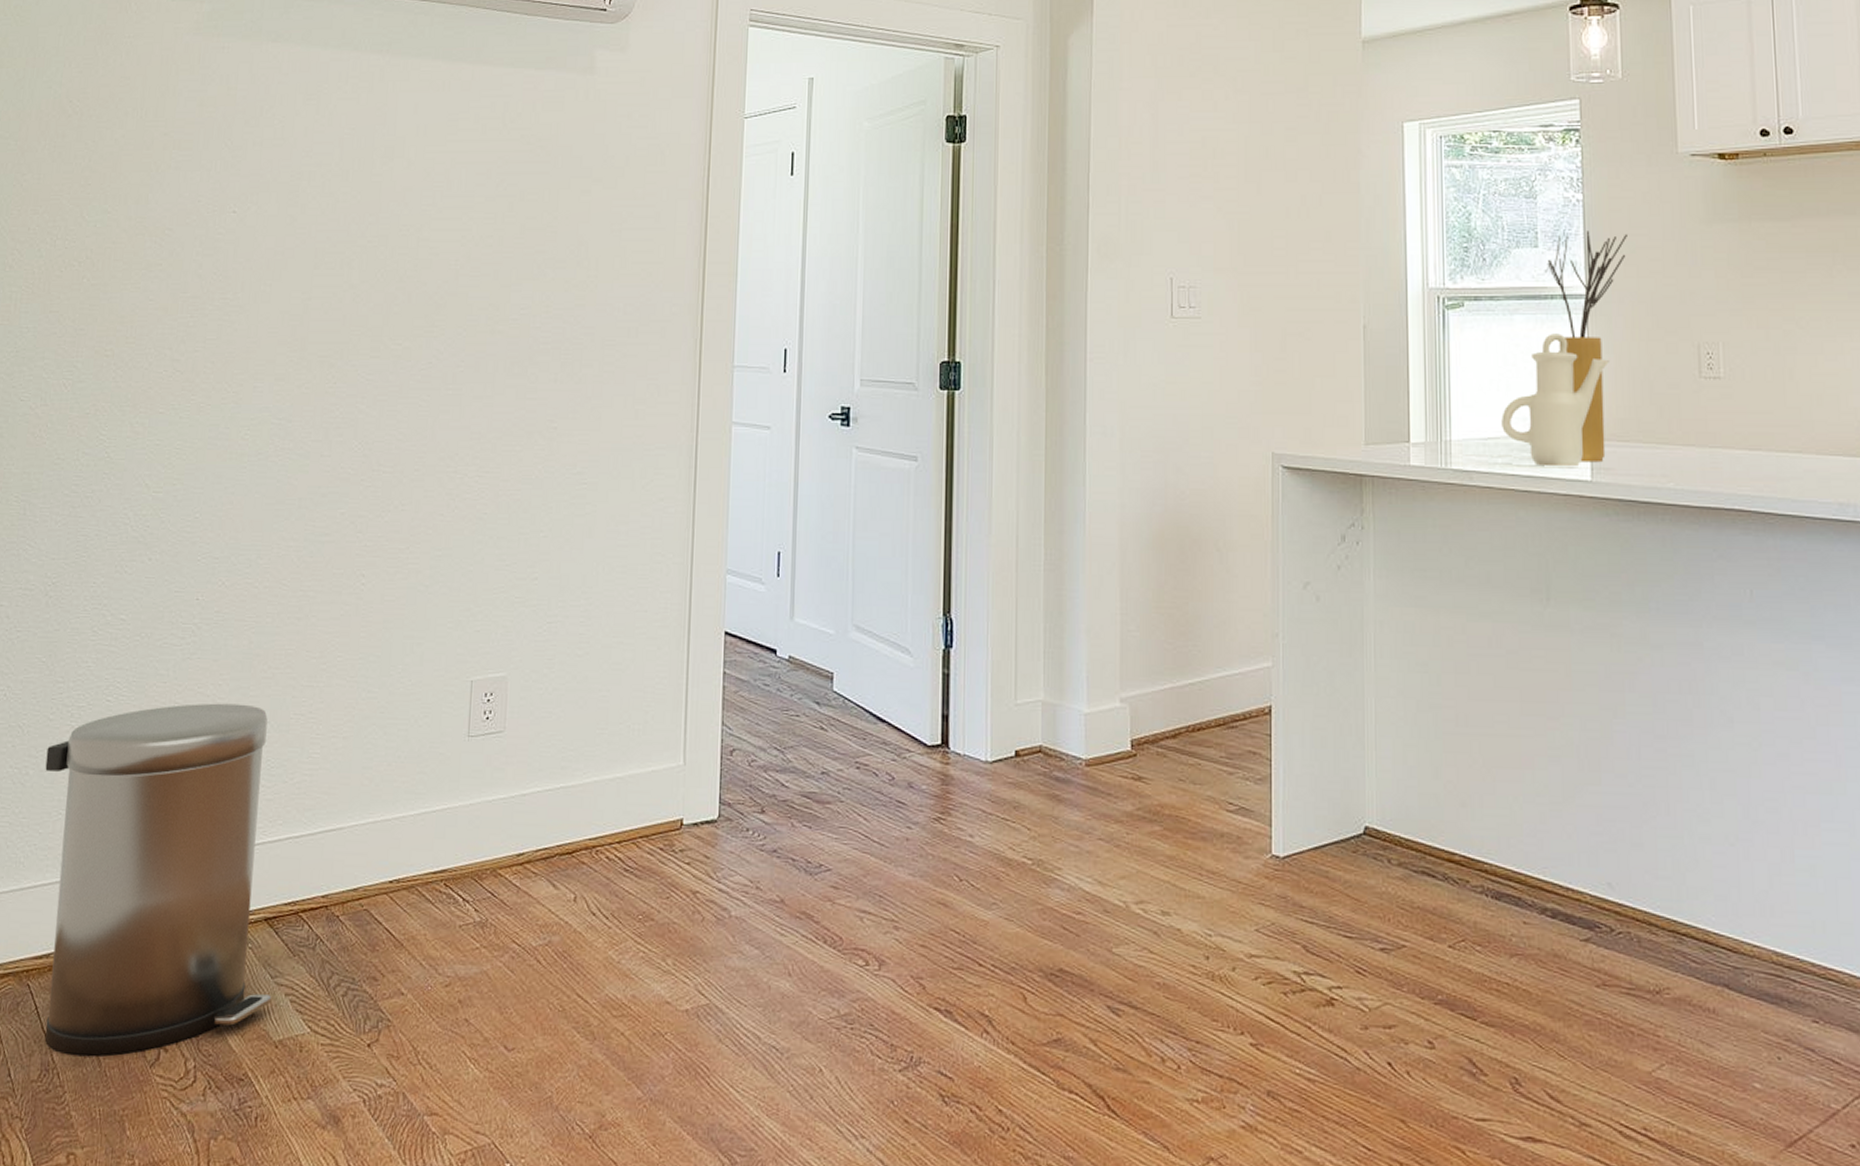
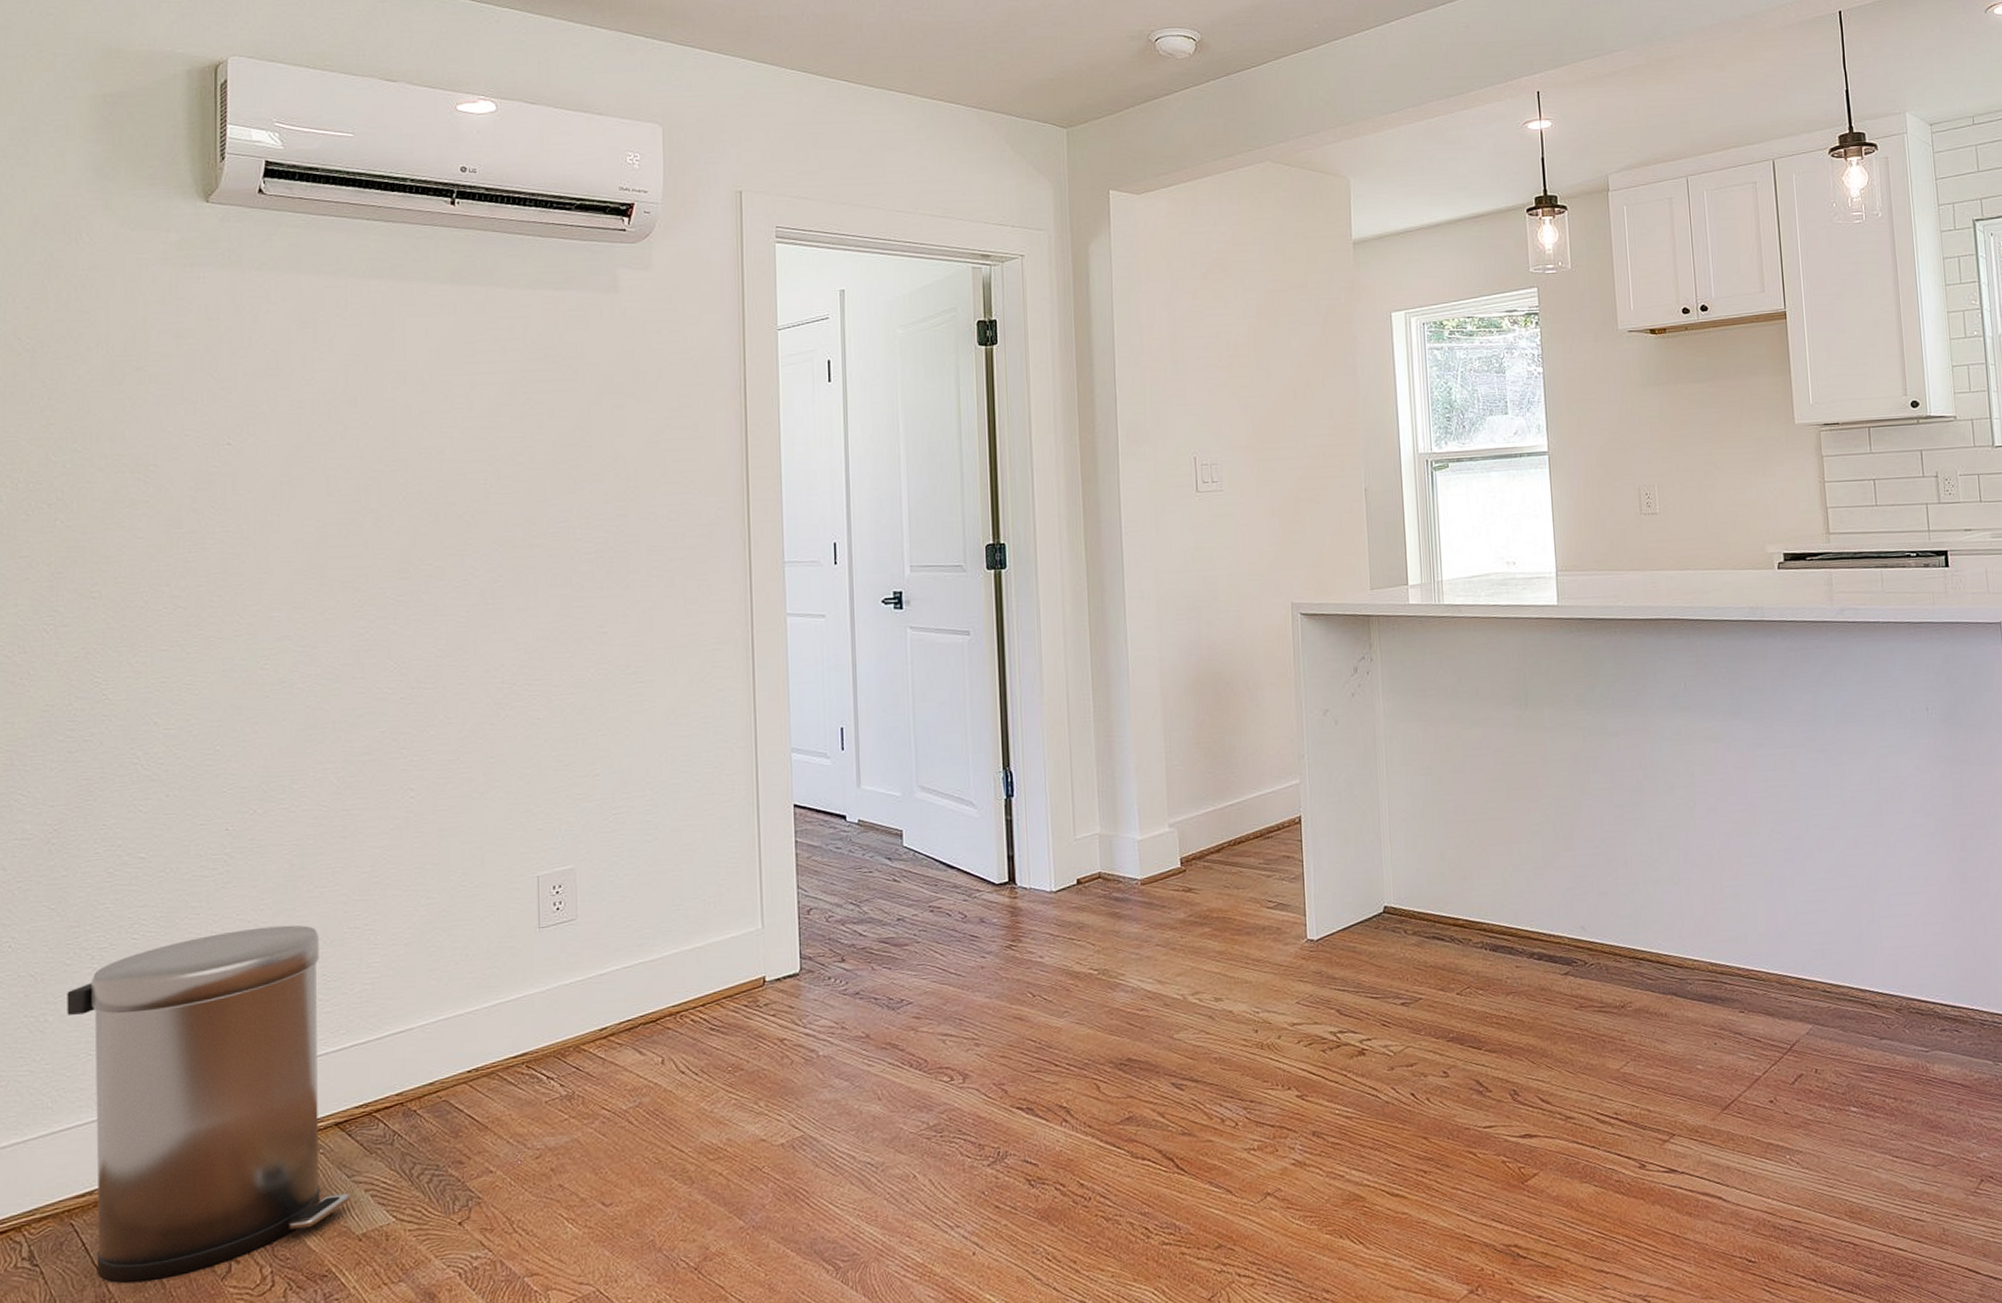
teapot: present [1501,333,1609,467] -> none [1483,485,1569,597]
vase: present [1547,231,1627,463] -> none [1515,398,1580,591]

